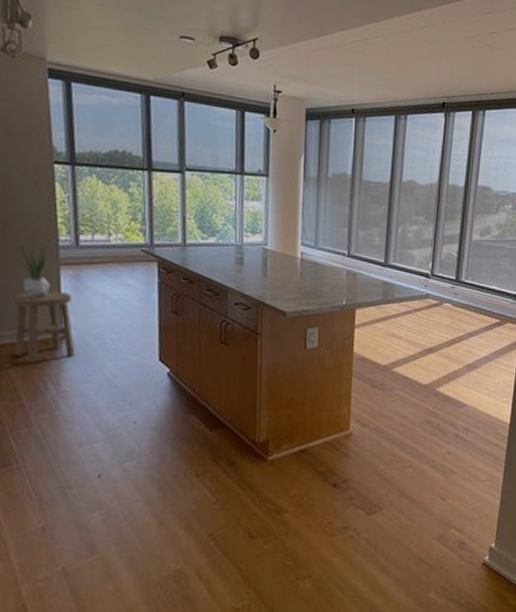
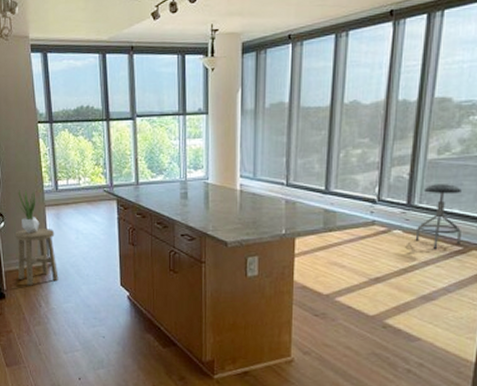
stool: none [462,262,499,321] -> present [415,184,462,249]

